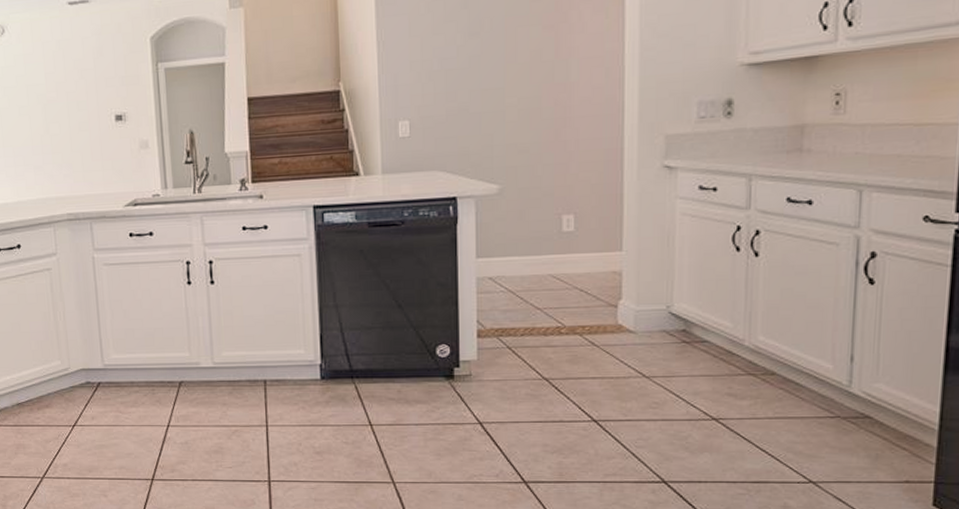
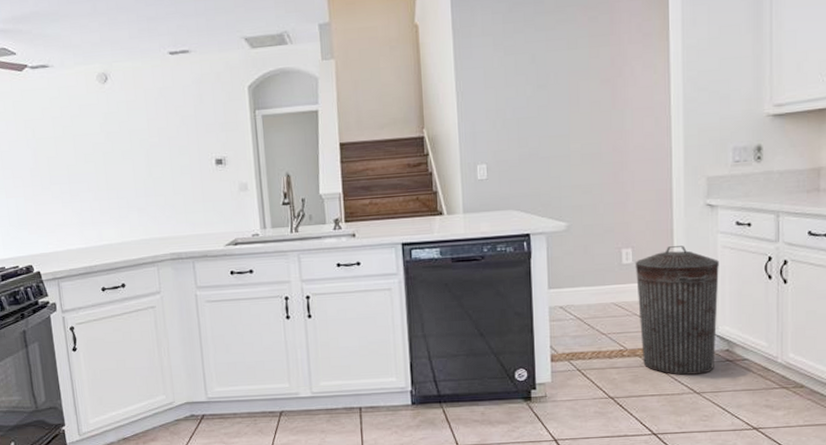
trash can: none [577,212,677,356] -> present [635,246,719,375]

